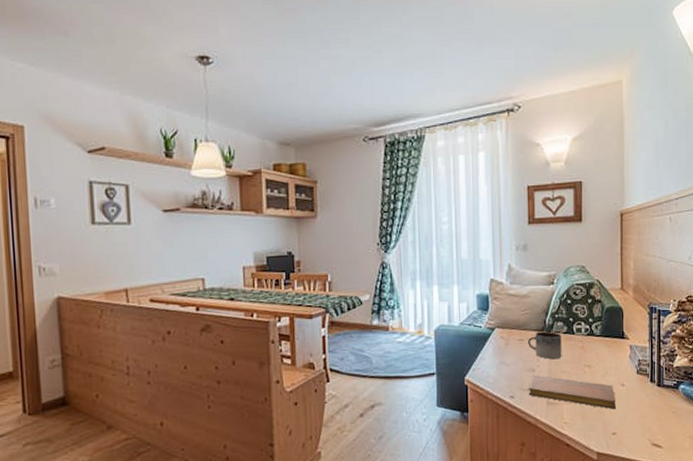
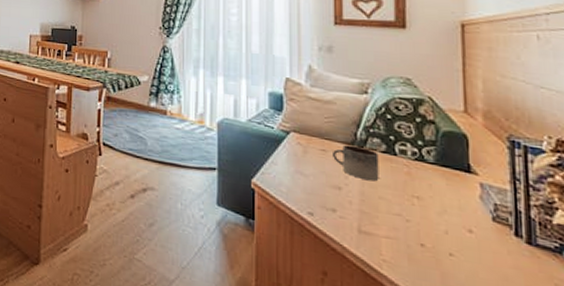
notebook: present [528,375,616,410] -> none [333,193,460,260]

